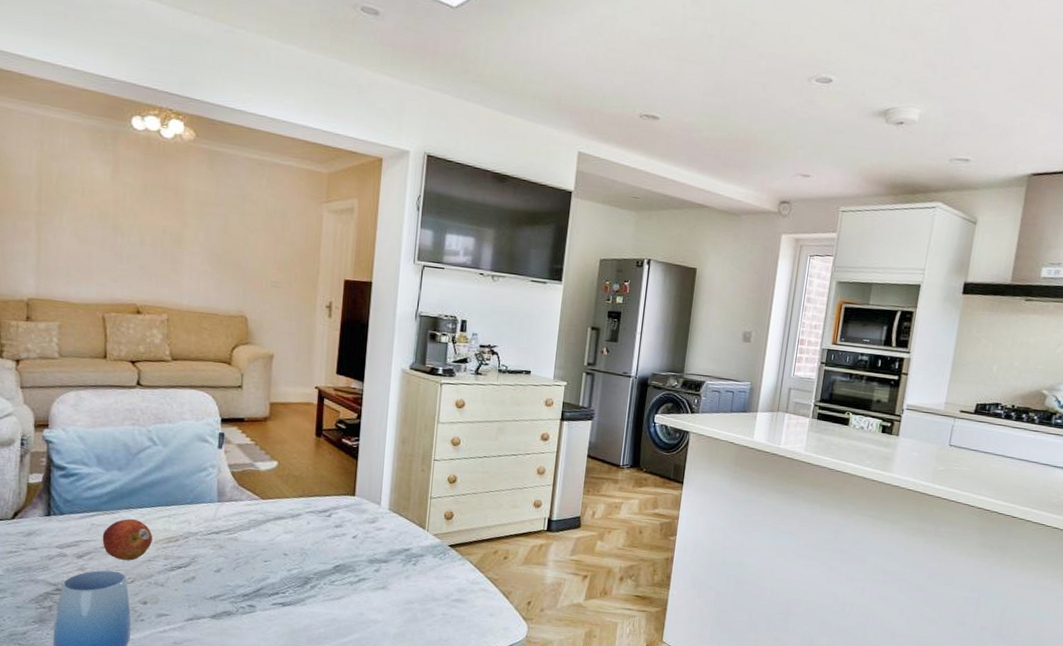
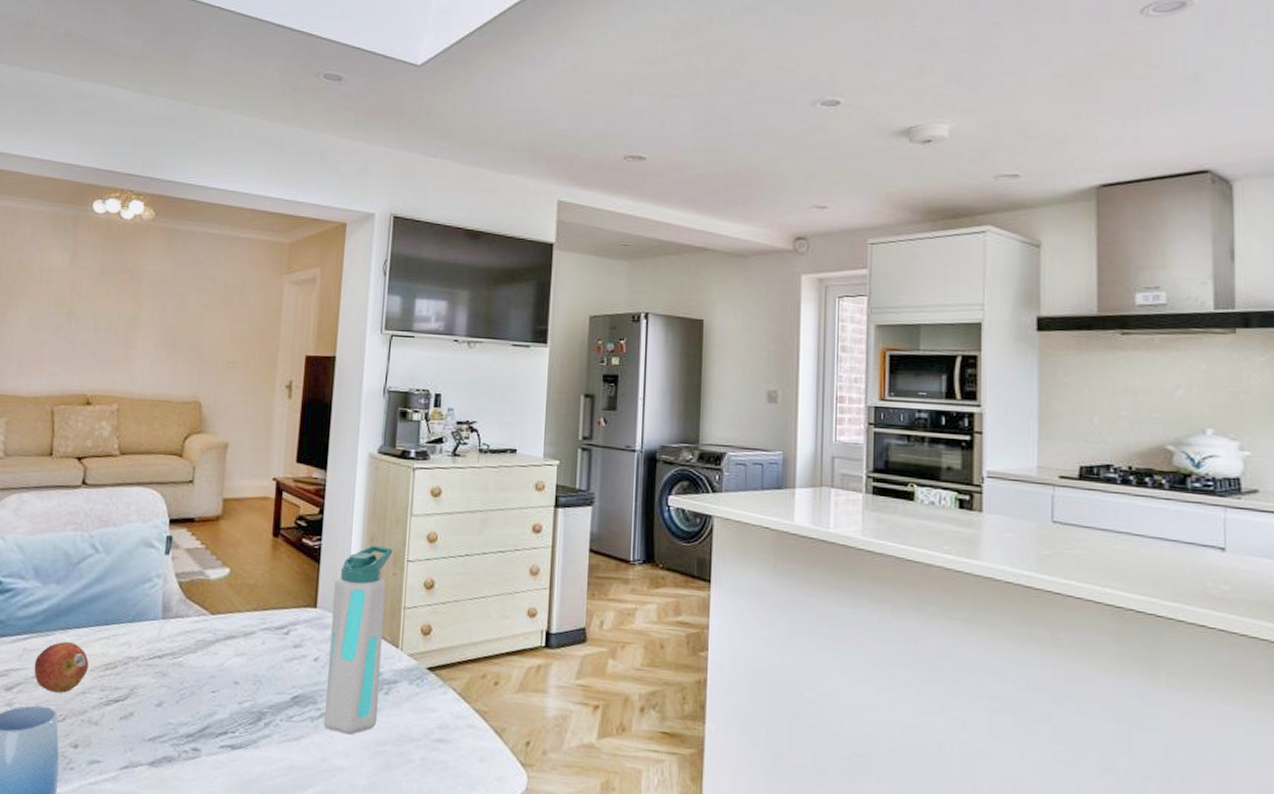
water bottle: none [361,446,422,596] -> present [323,545,393,735]

